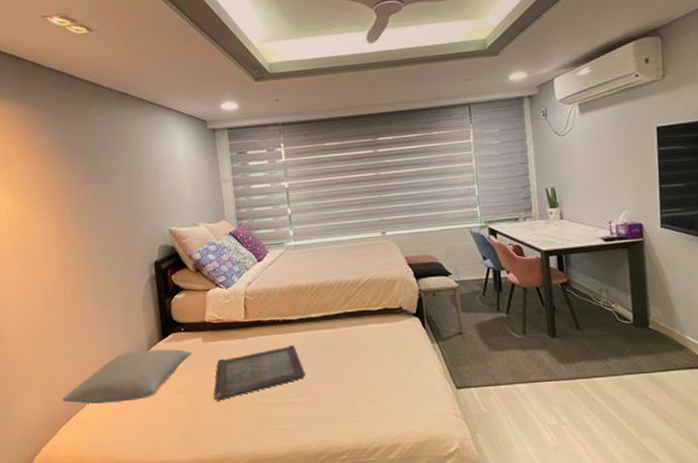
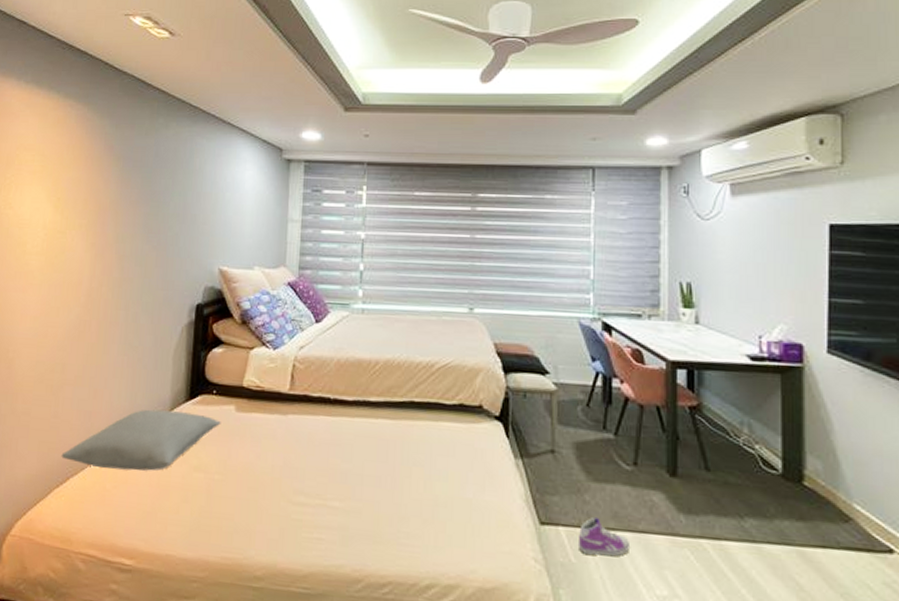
serving tray: present [213,344,306,401] -> none [236,431,352,489]
sneaker: none [487,377,526,405] -> present [579,517,631,557]

